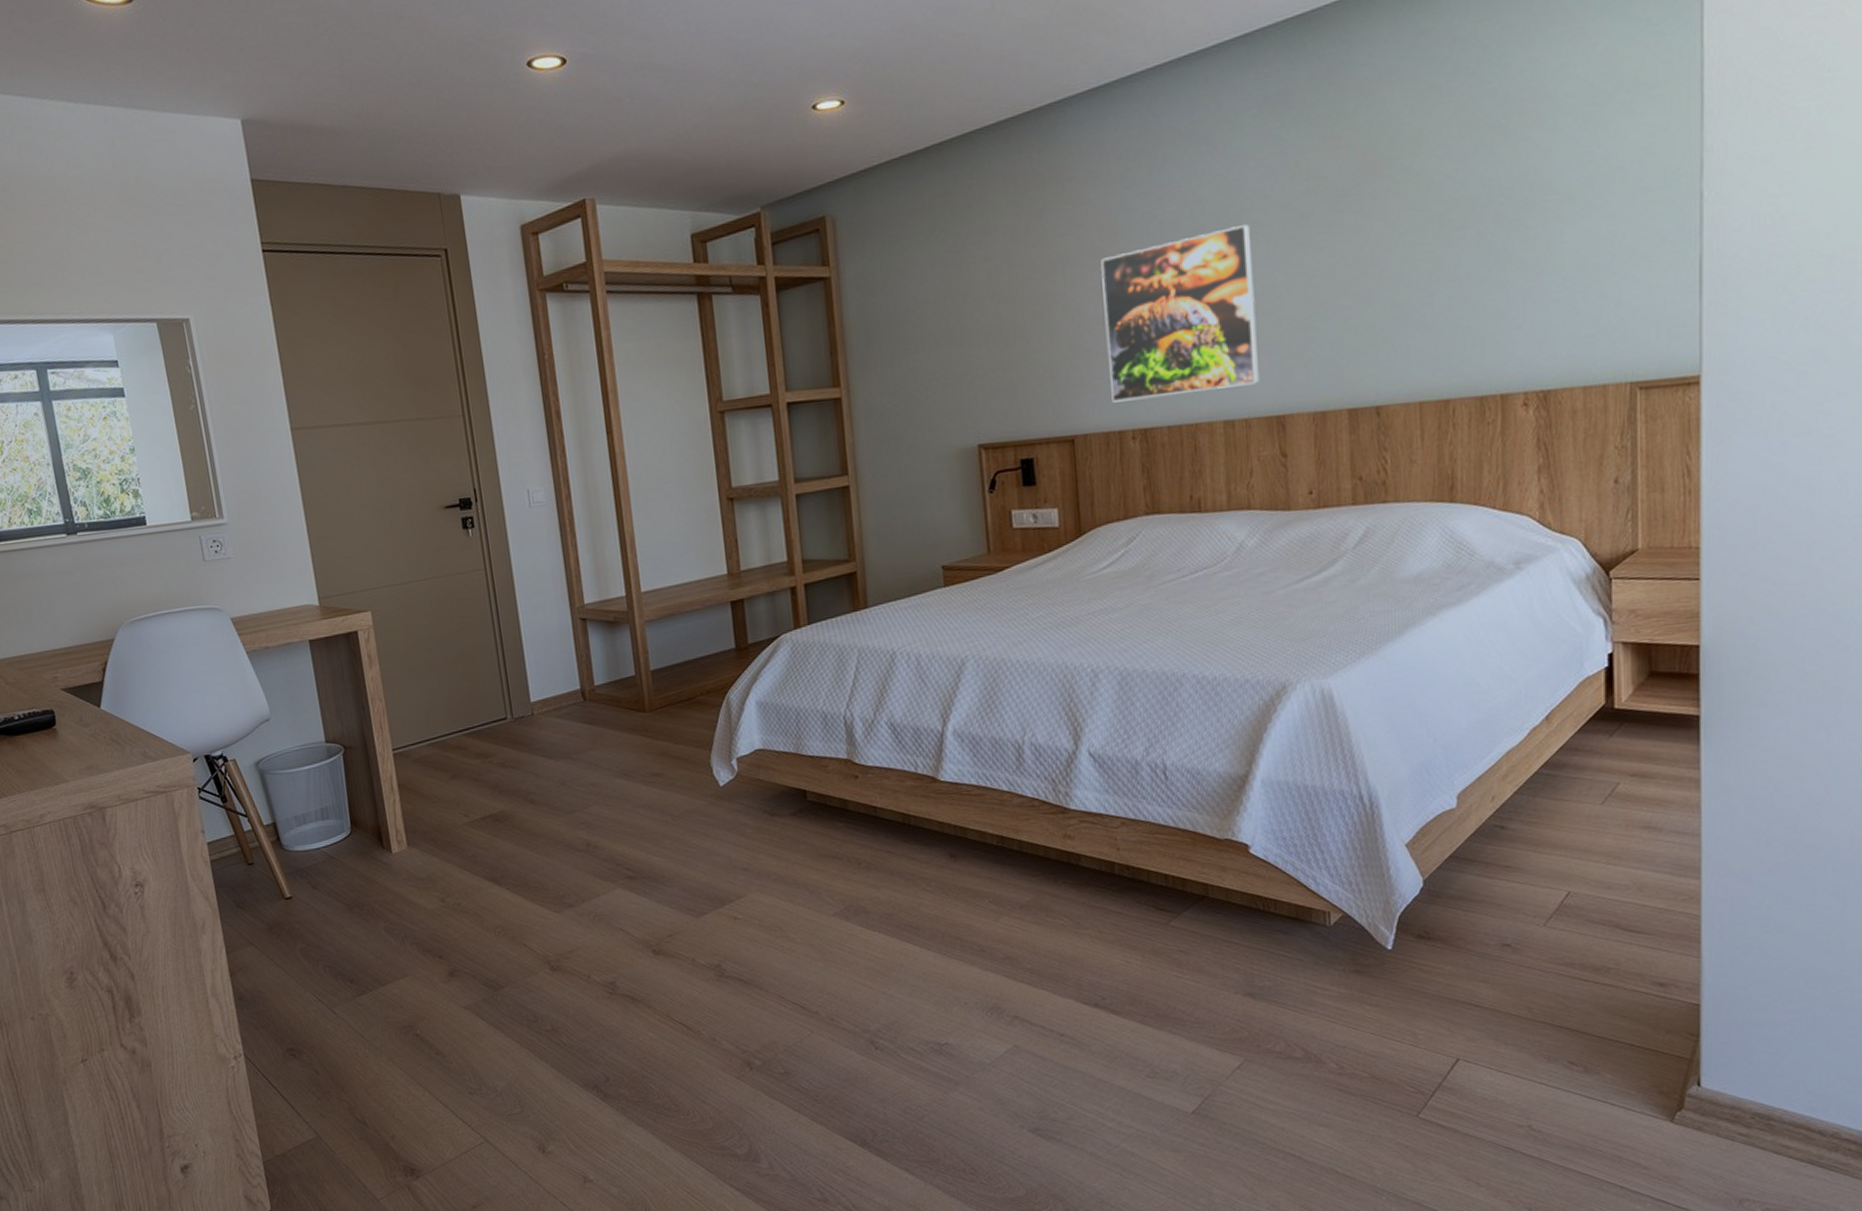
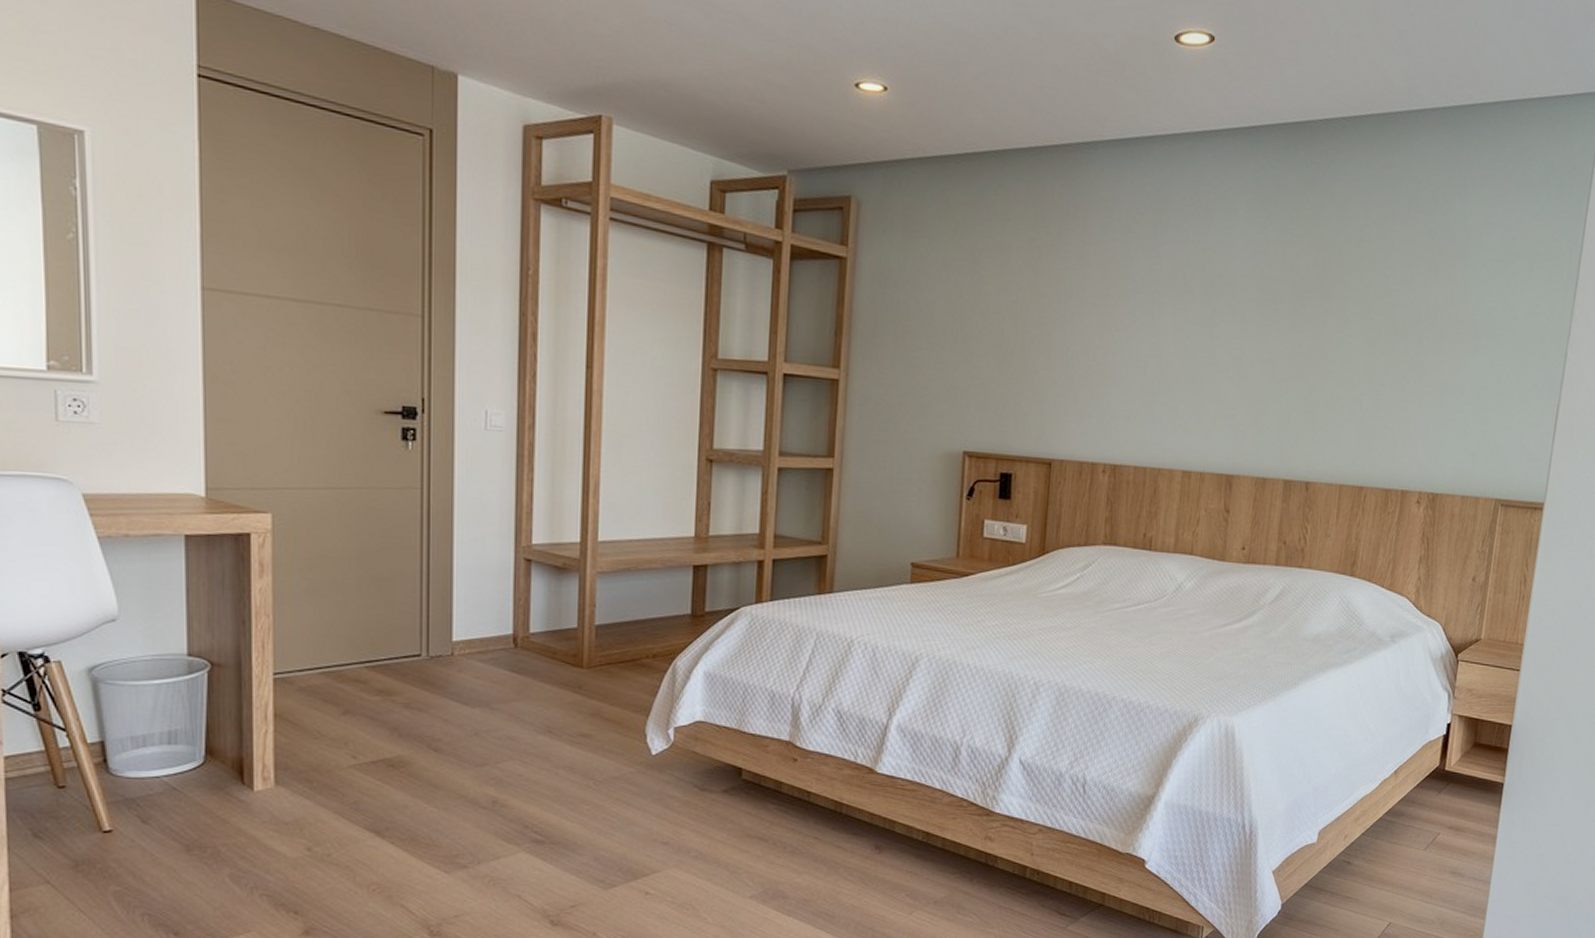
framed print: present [1101,224,1260,403] -> none [1090,296,1230,443]

